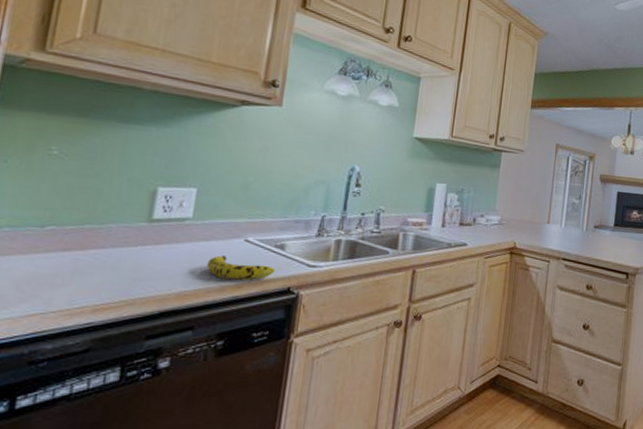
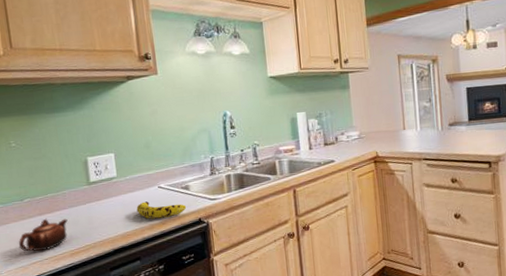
teapot: none [15,256,104,300] -> present [18,218,68,252]

